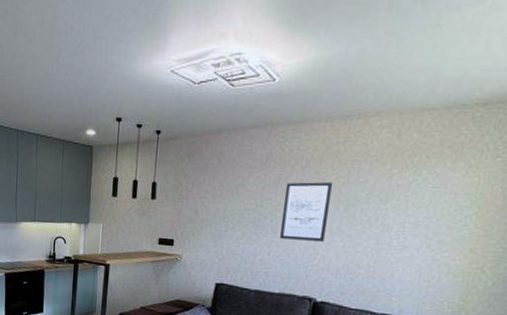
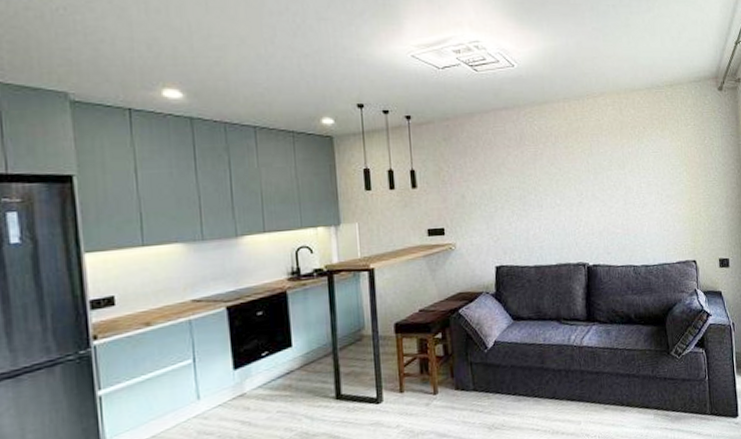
wall art: present [279,181,333,242] -> none [542,154,585,212]

